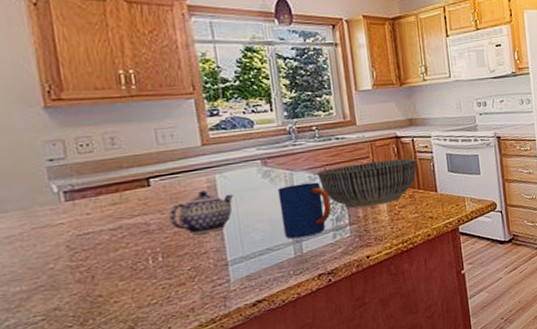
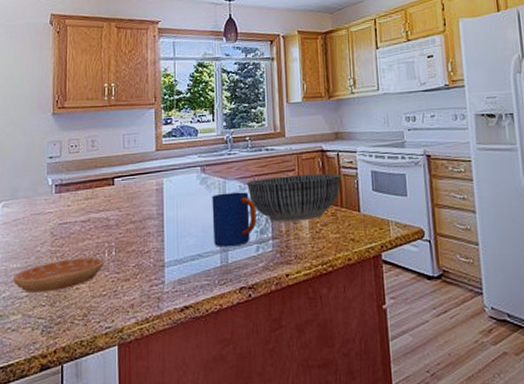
saucer: none [18,266,149,316] -> present [14,257,104,293]
teapot: present [168,190,233,235] -> none [124,193,175,233]

